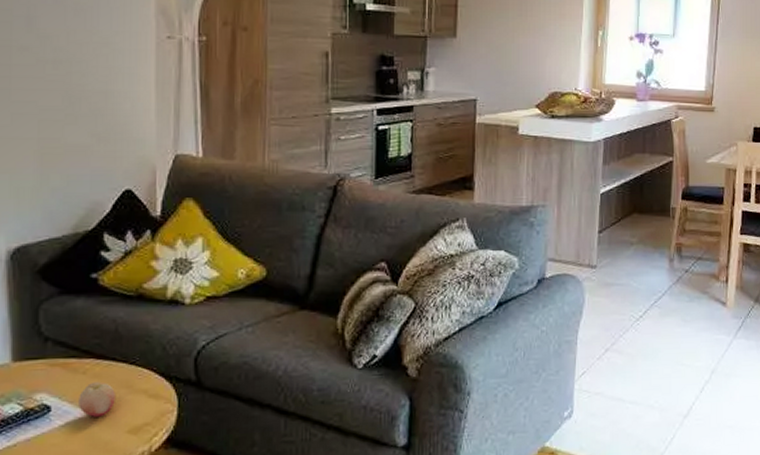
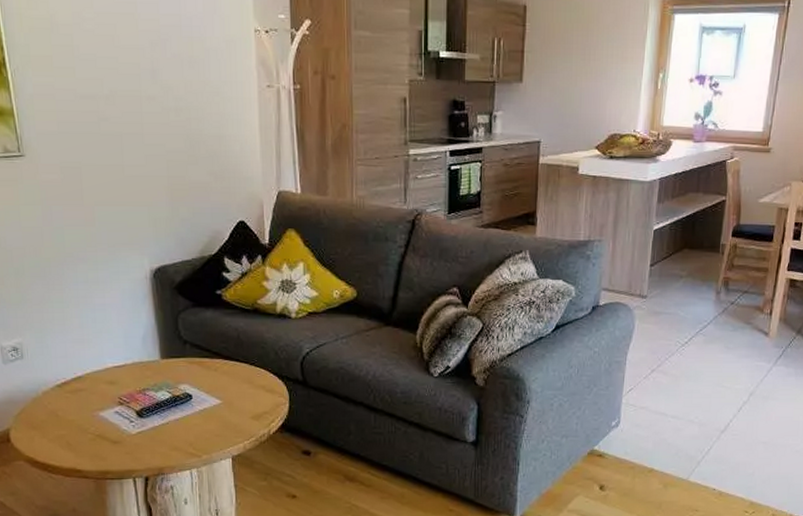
fruit: present [79,381,115,417] -> none [212,377,241,405]

